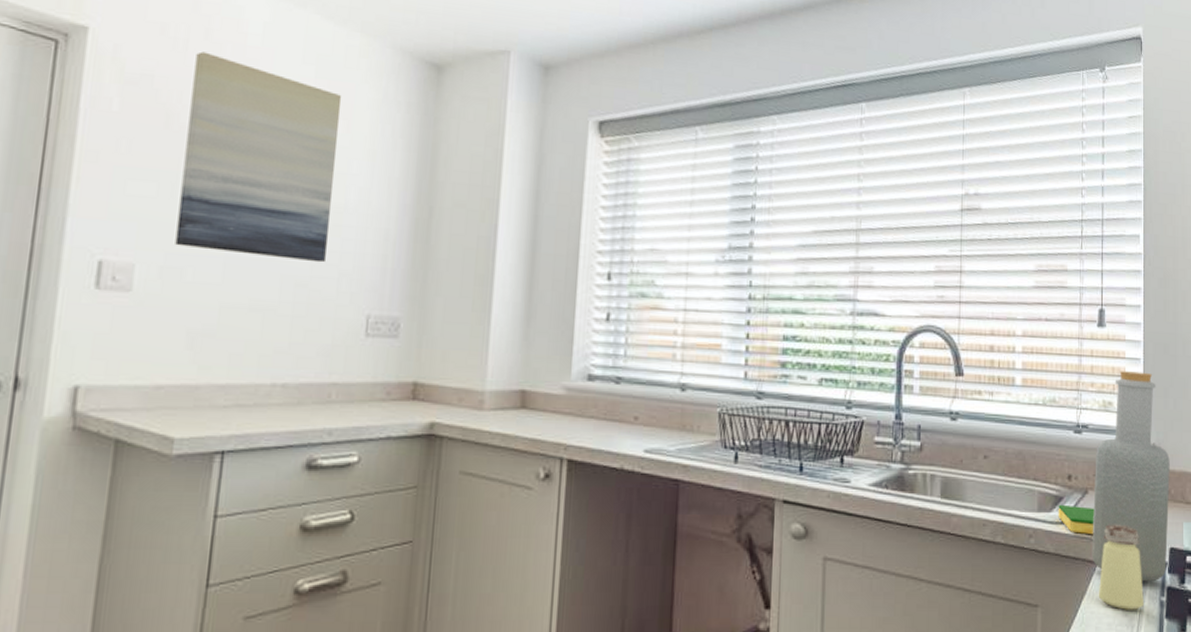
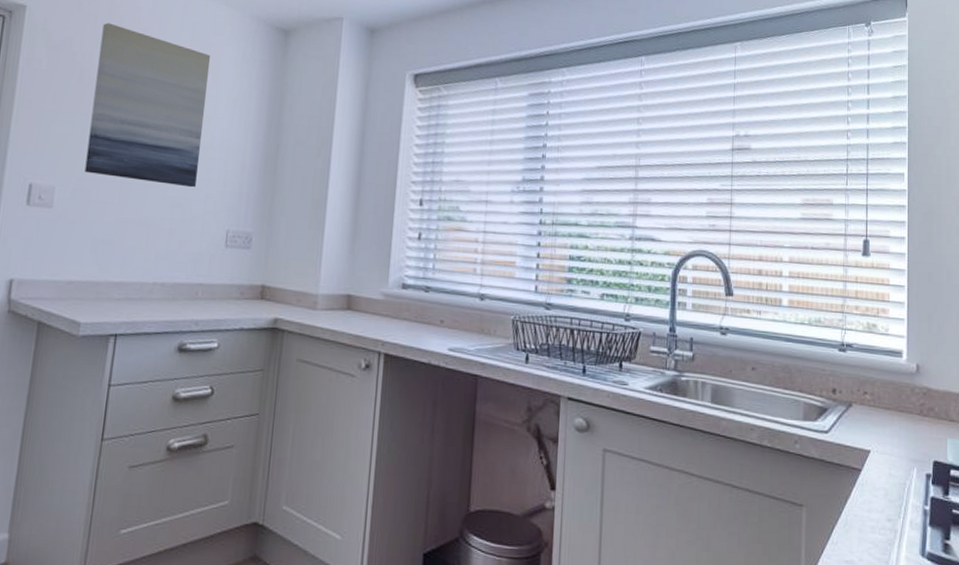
dish sponge: present [1058,504,1094,535] -> none [823,415,858,445]
bottle: present [1092,371,1170,582] -> none [855,296,934,492]
saltshaker: present [1098,524,1144,610] -> none [861,436,907,516]

